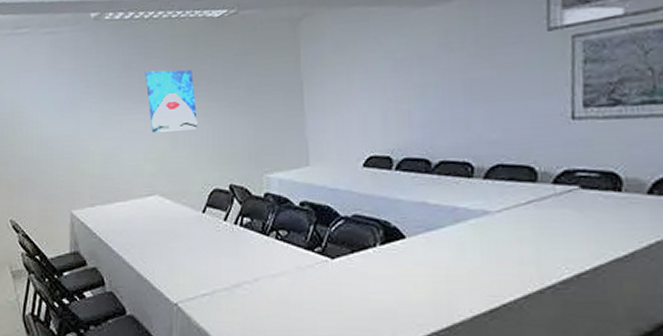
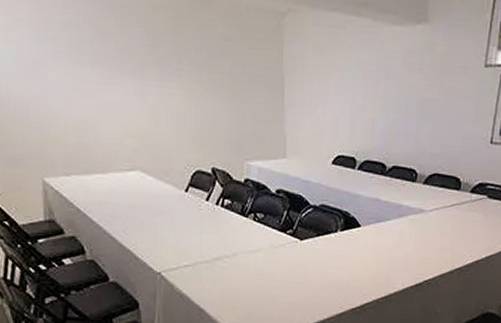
wall art: present [145,69,198,133] -> none [122,39,180,110]

